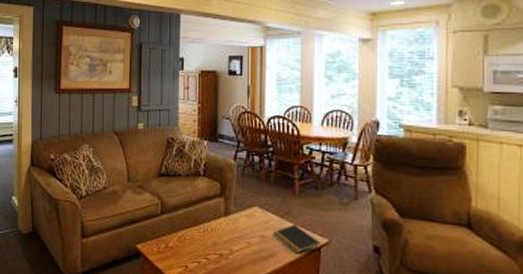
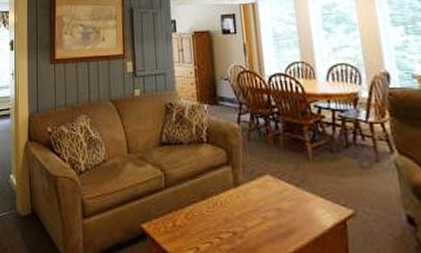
notepad: present [273,225,321,254] -> none [289,194,346,229]

